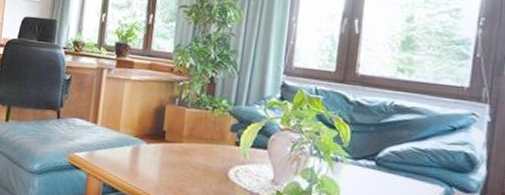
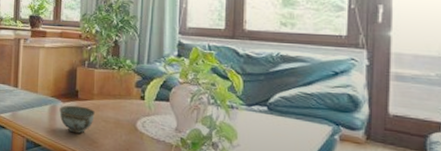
bowl: none [142,147,183,180] -> present [59,105,95,134]

